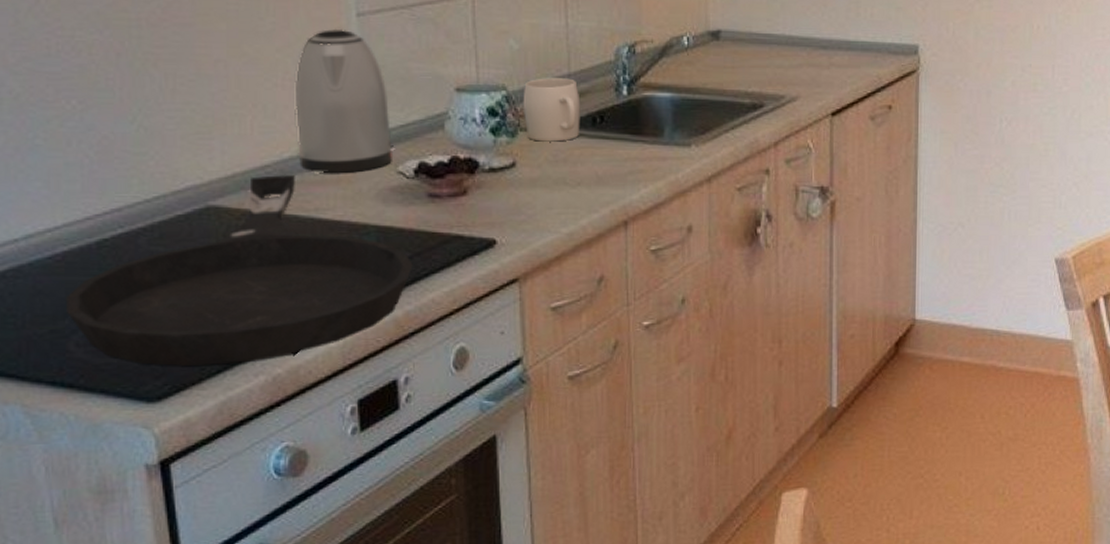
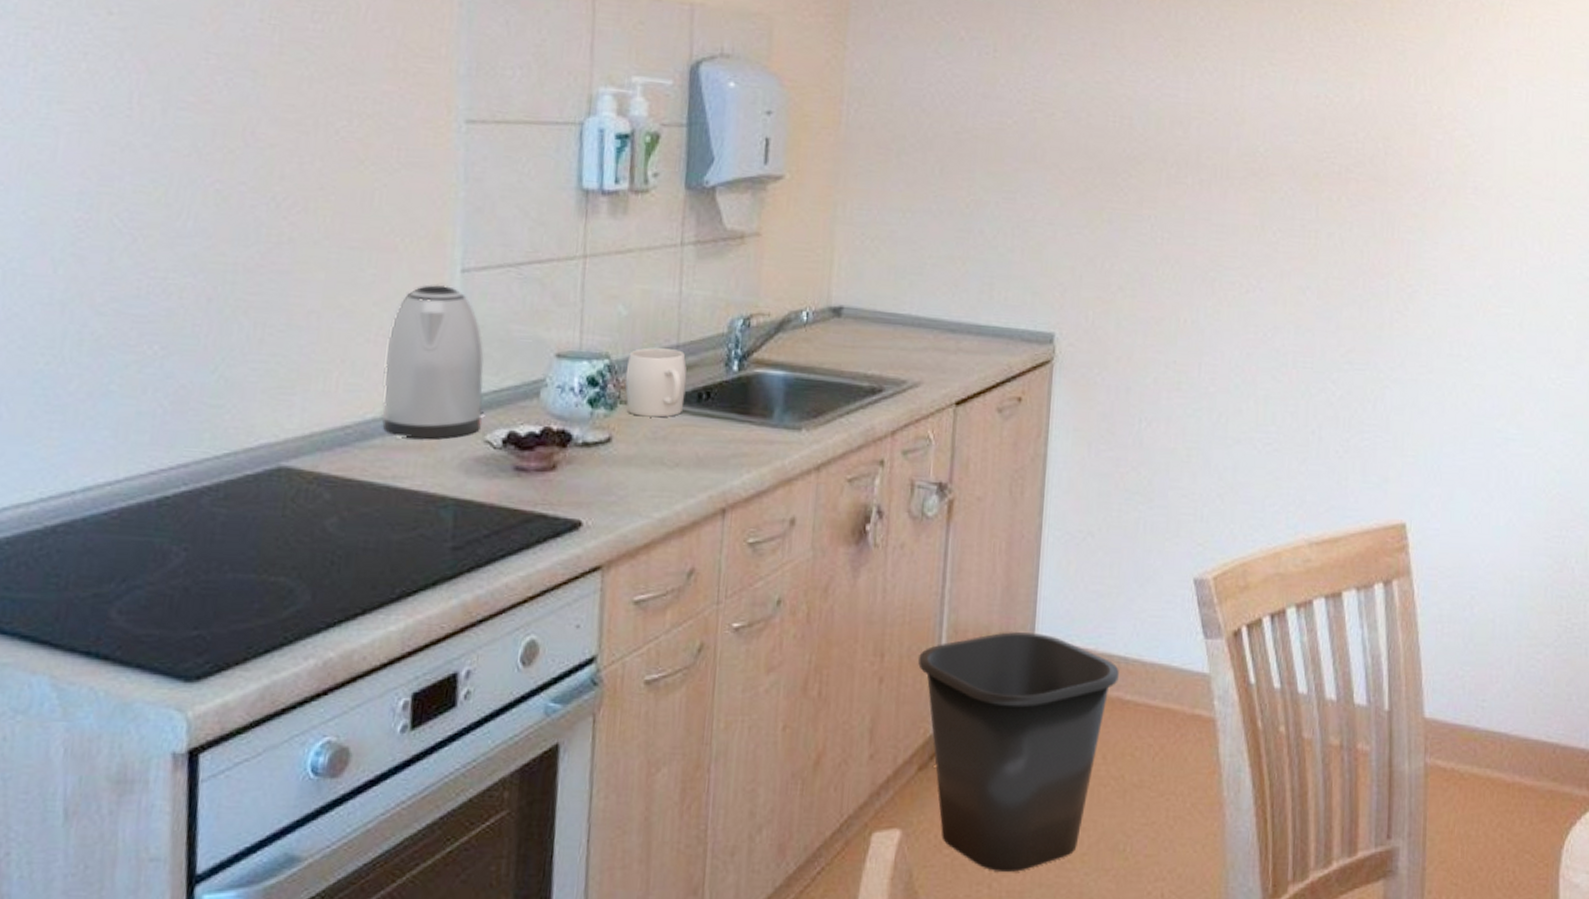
frying pan: present [65,175,413,367] -> none [114,437,490,645]
waste bin: none [813,314,992,518] -> present [918,632,1119,872]

